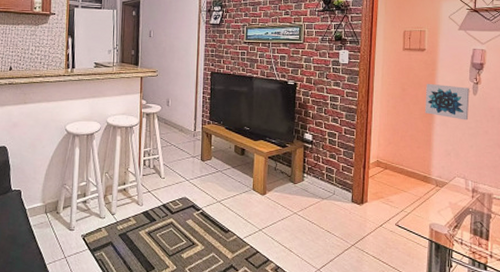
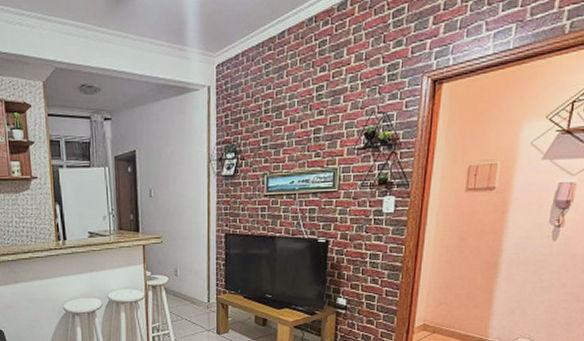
wall art: present [425,83,470,121] -> none [488,230,548,272]

